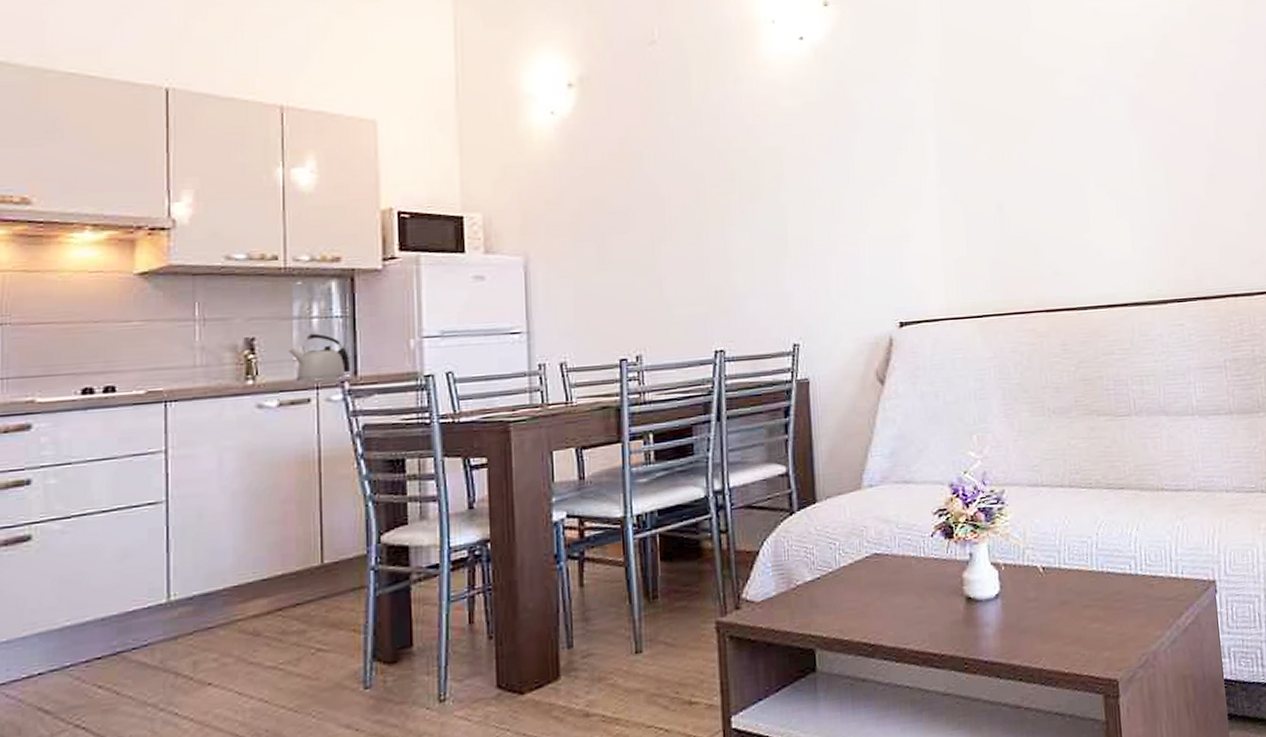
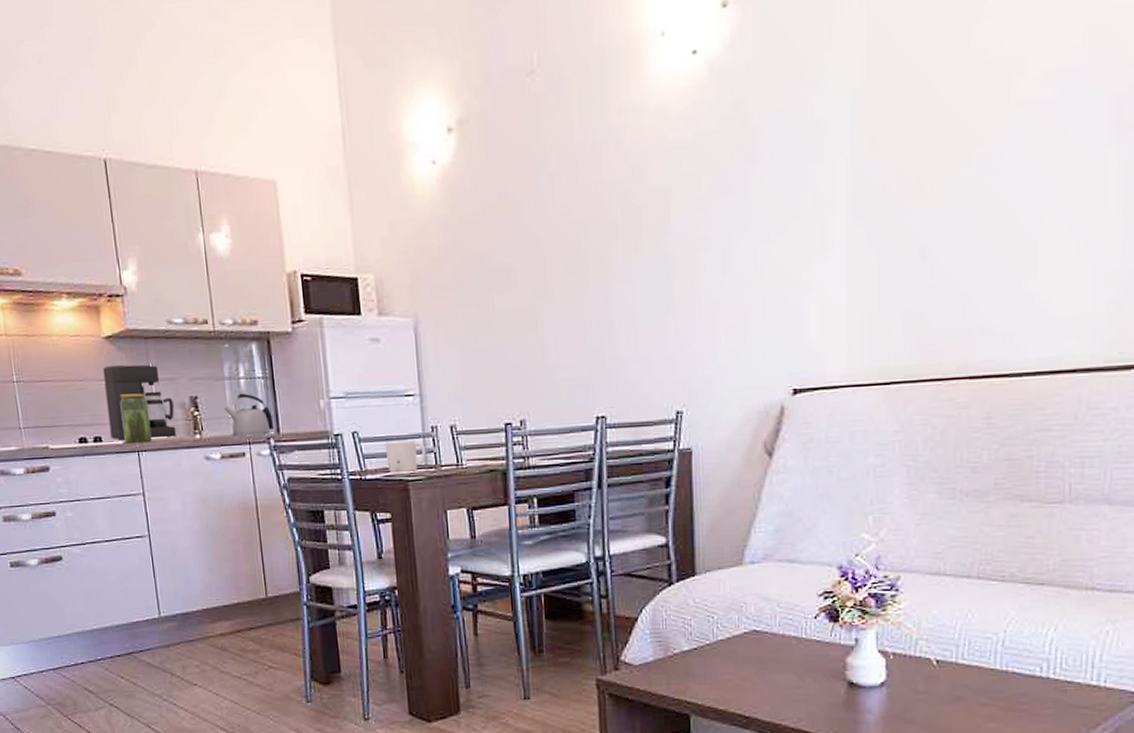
coffee maker: none [129,303,222,389] -> present [103,364,177,439]
jar: none [148,335,187,394] -> present [120,393,152,444]
mug: none [484,379,532,415] -> present [384,440,427,474]

